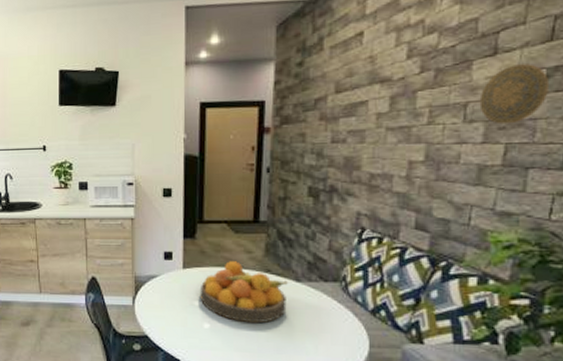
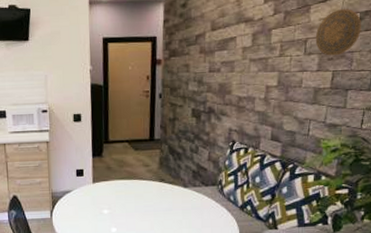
fruit bowl: present [200,261,288,324] -> none [107,174,178,225]

